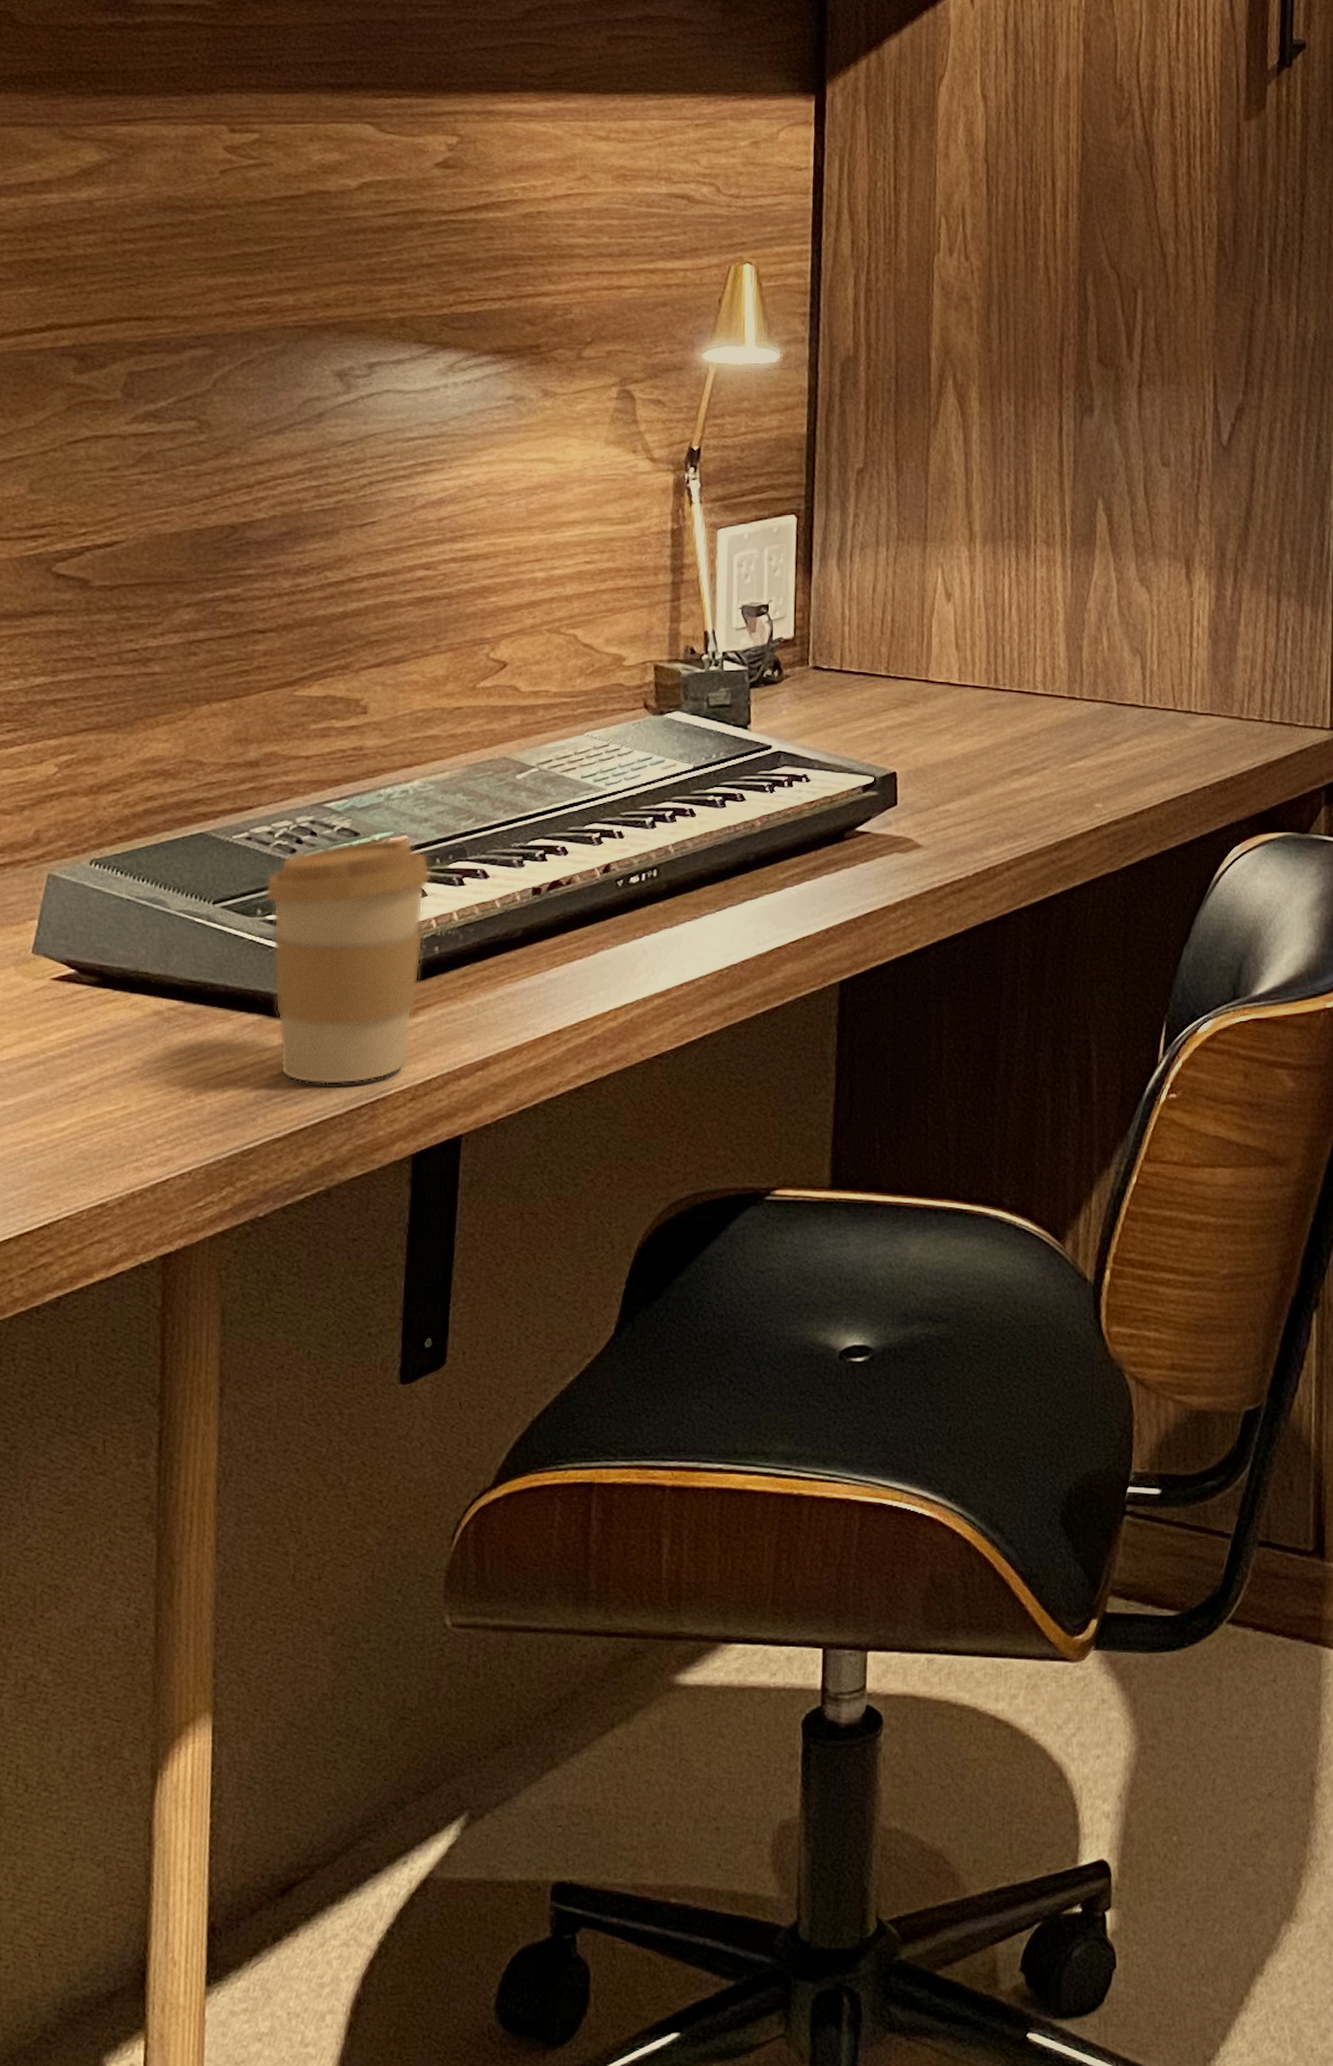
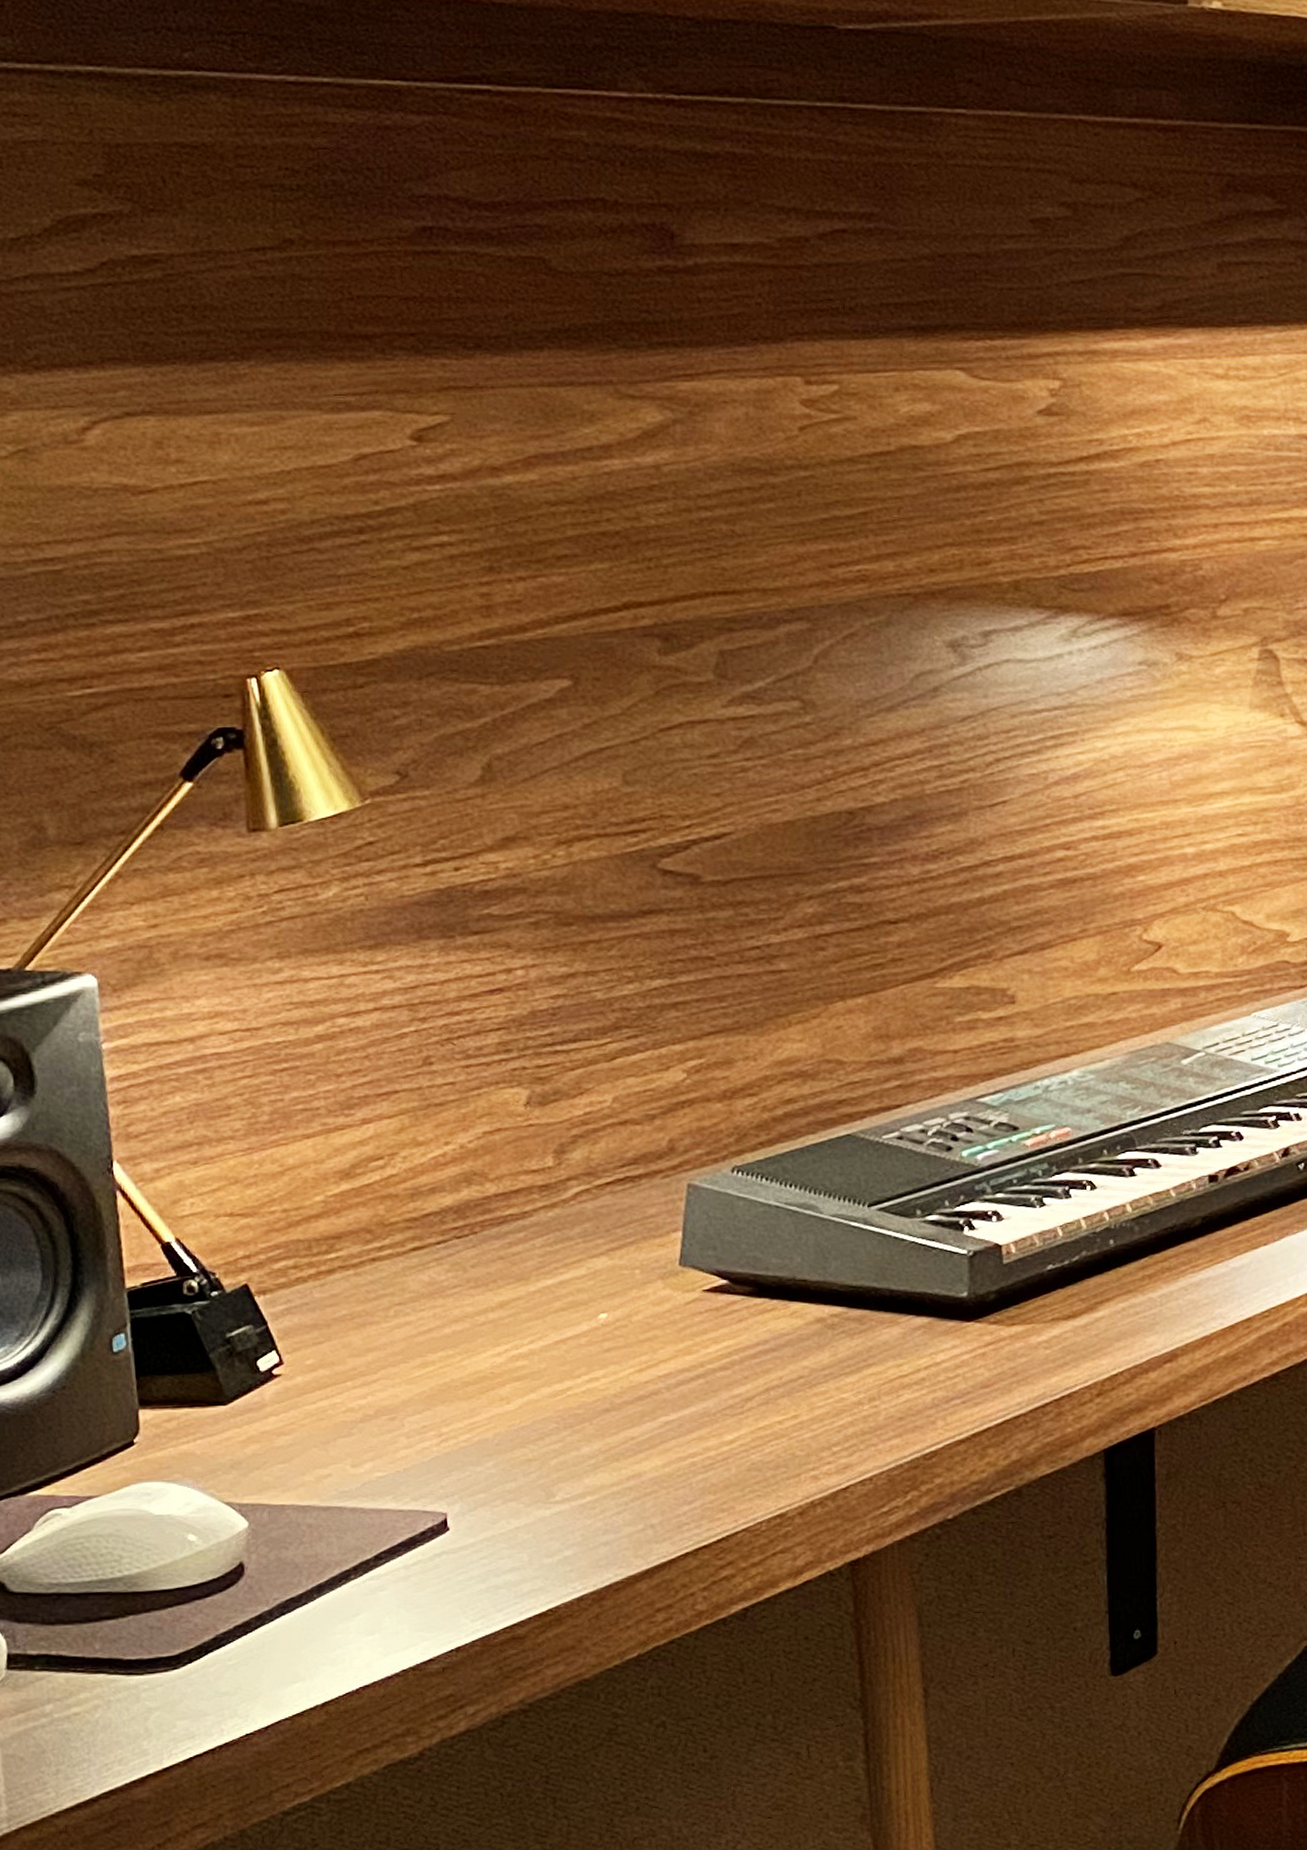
coffee cup: present [265,837,432,1085] -> none [922,1130,1100,1385]

